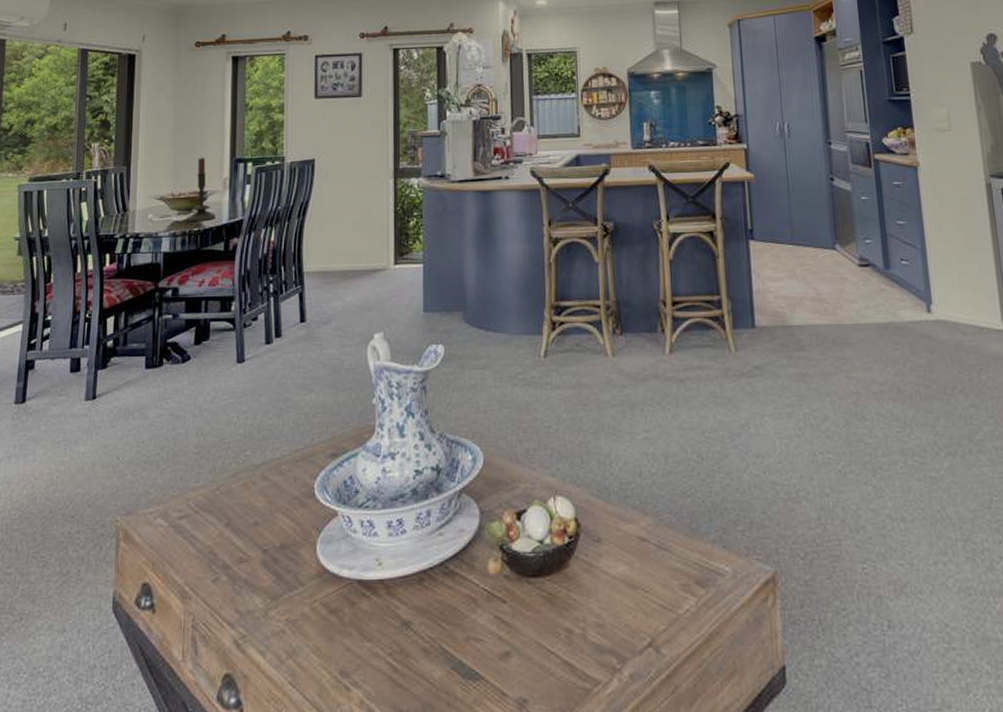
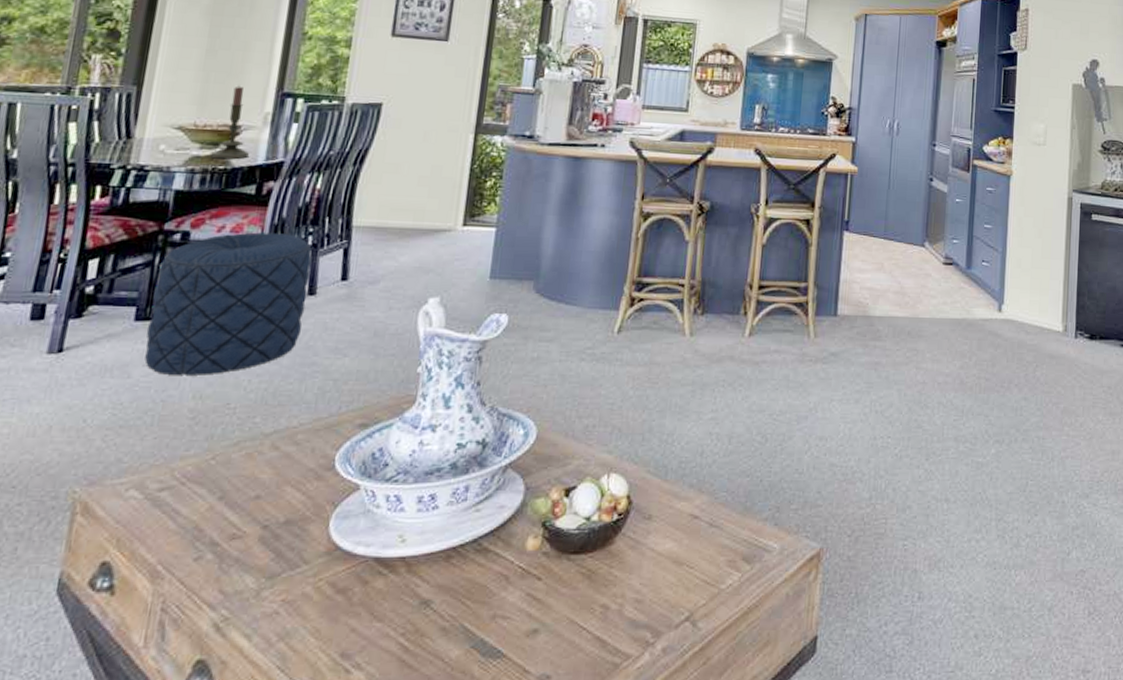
pouf: none [155,283,275,415] -> present [144,232,312,375]

